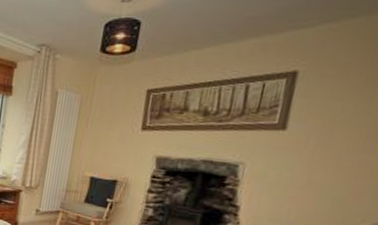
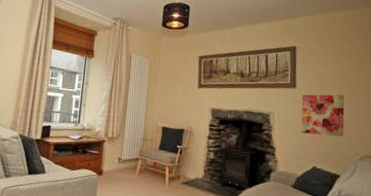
wall art: none [283,138,364,198] -> present [301,94,345,137]

